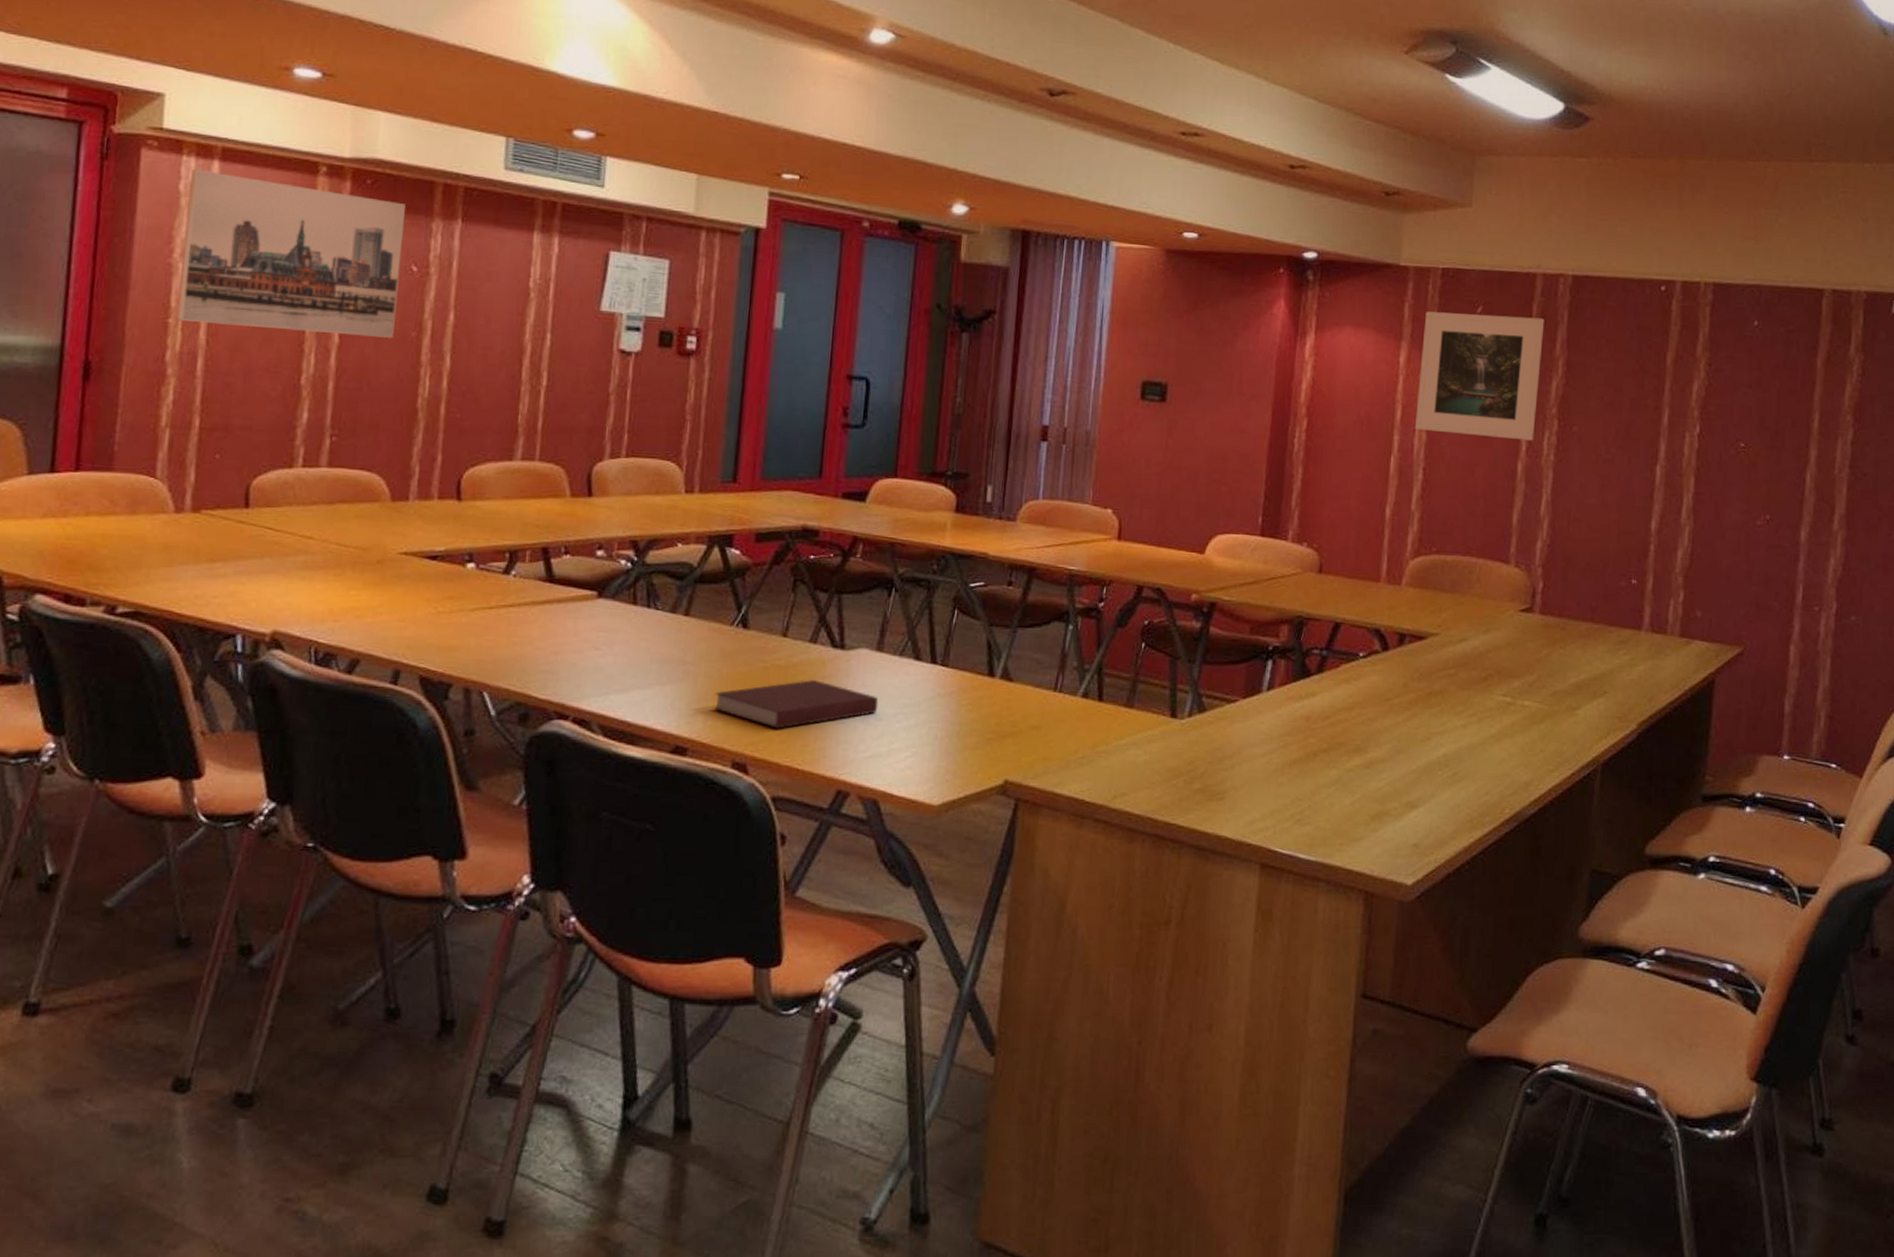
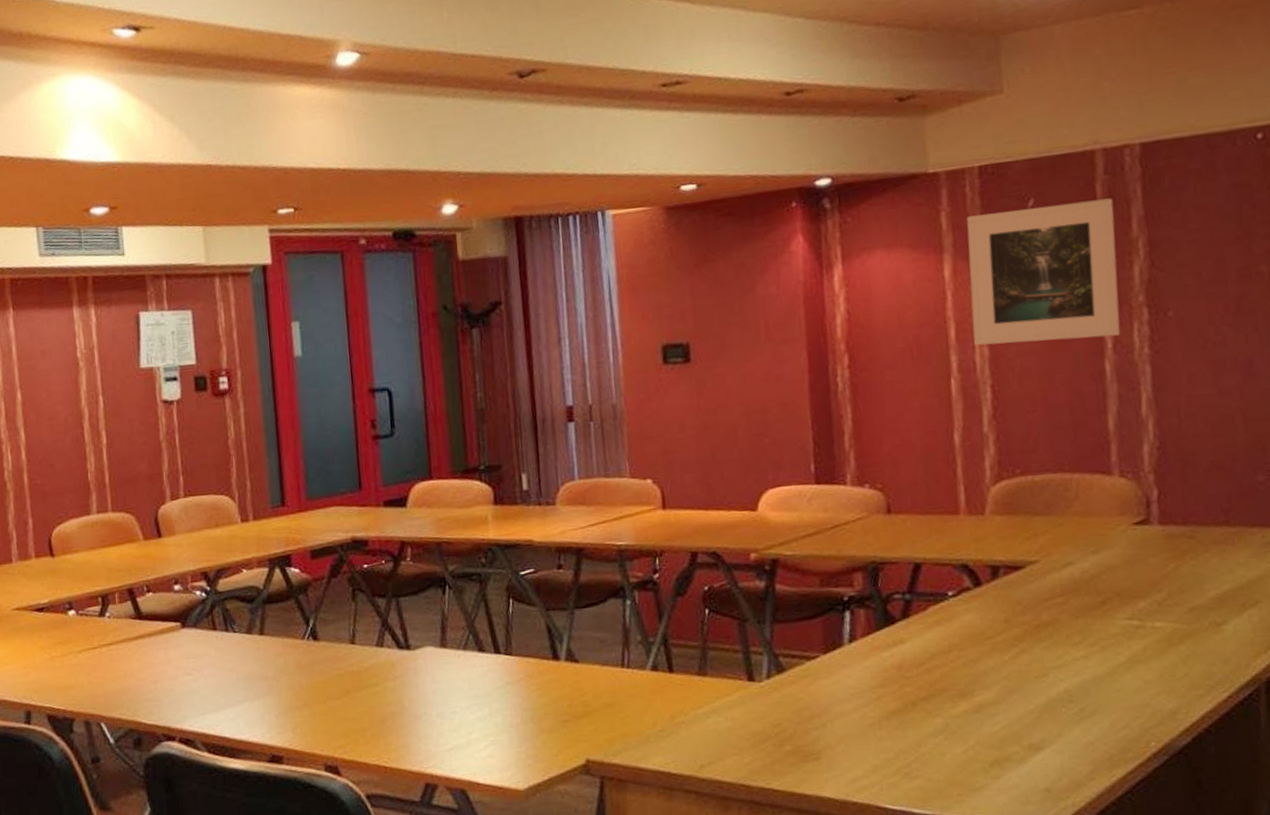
notebook: present [713,680,879,729] -> none [298,681,451,731]

